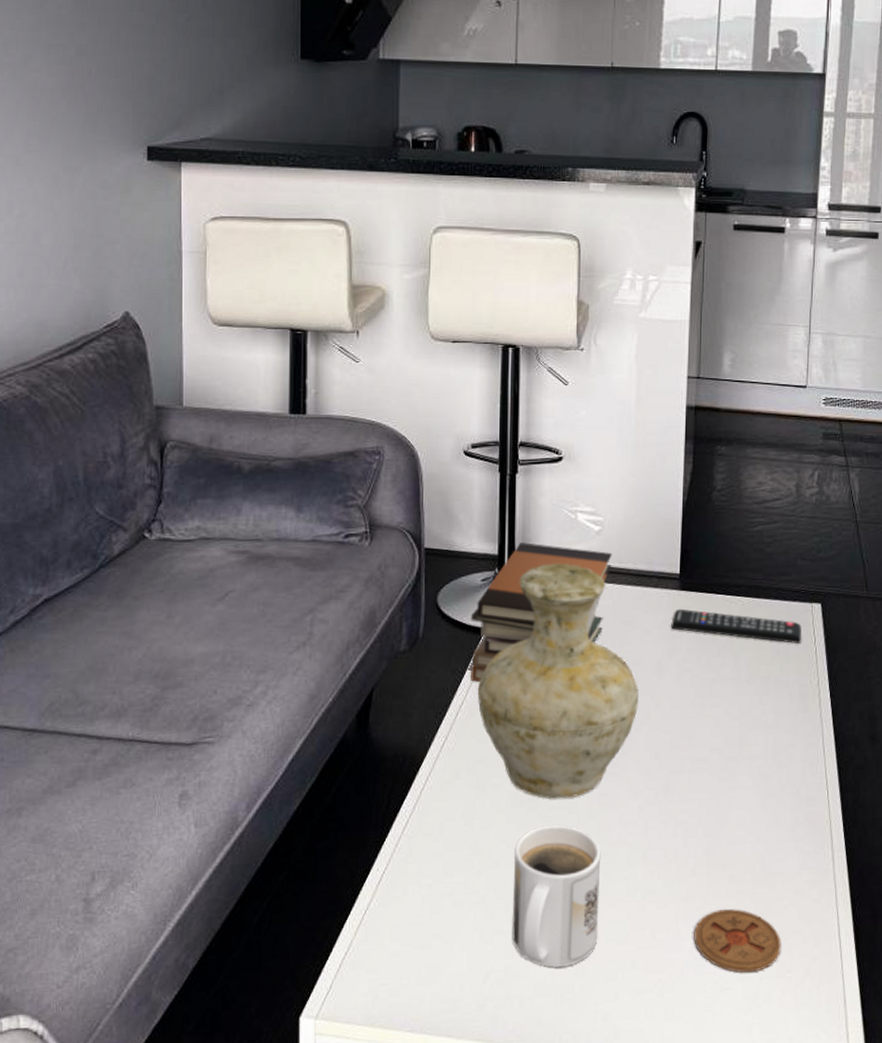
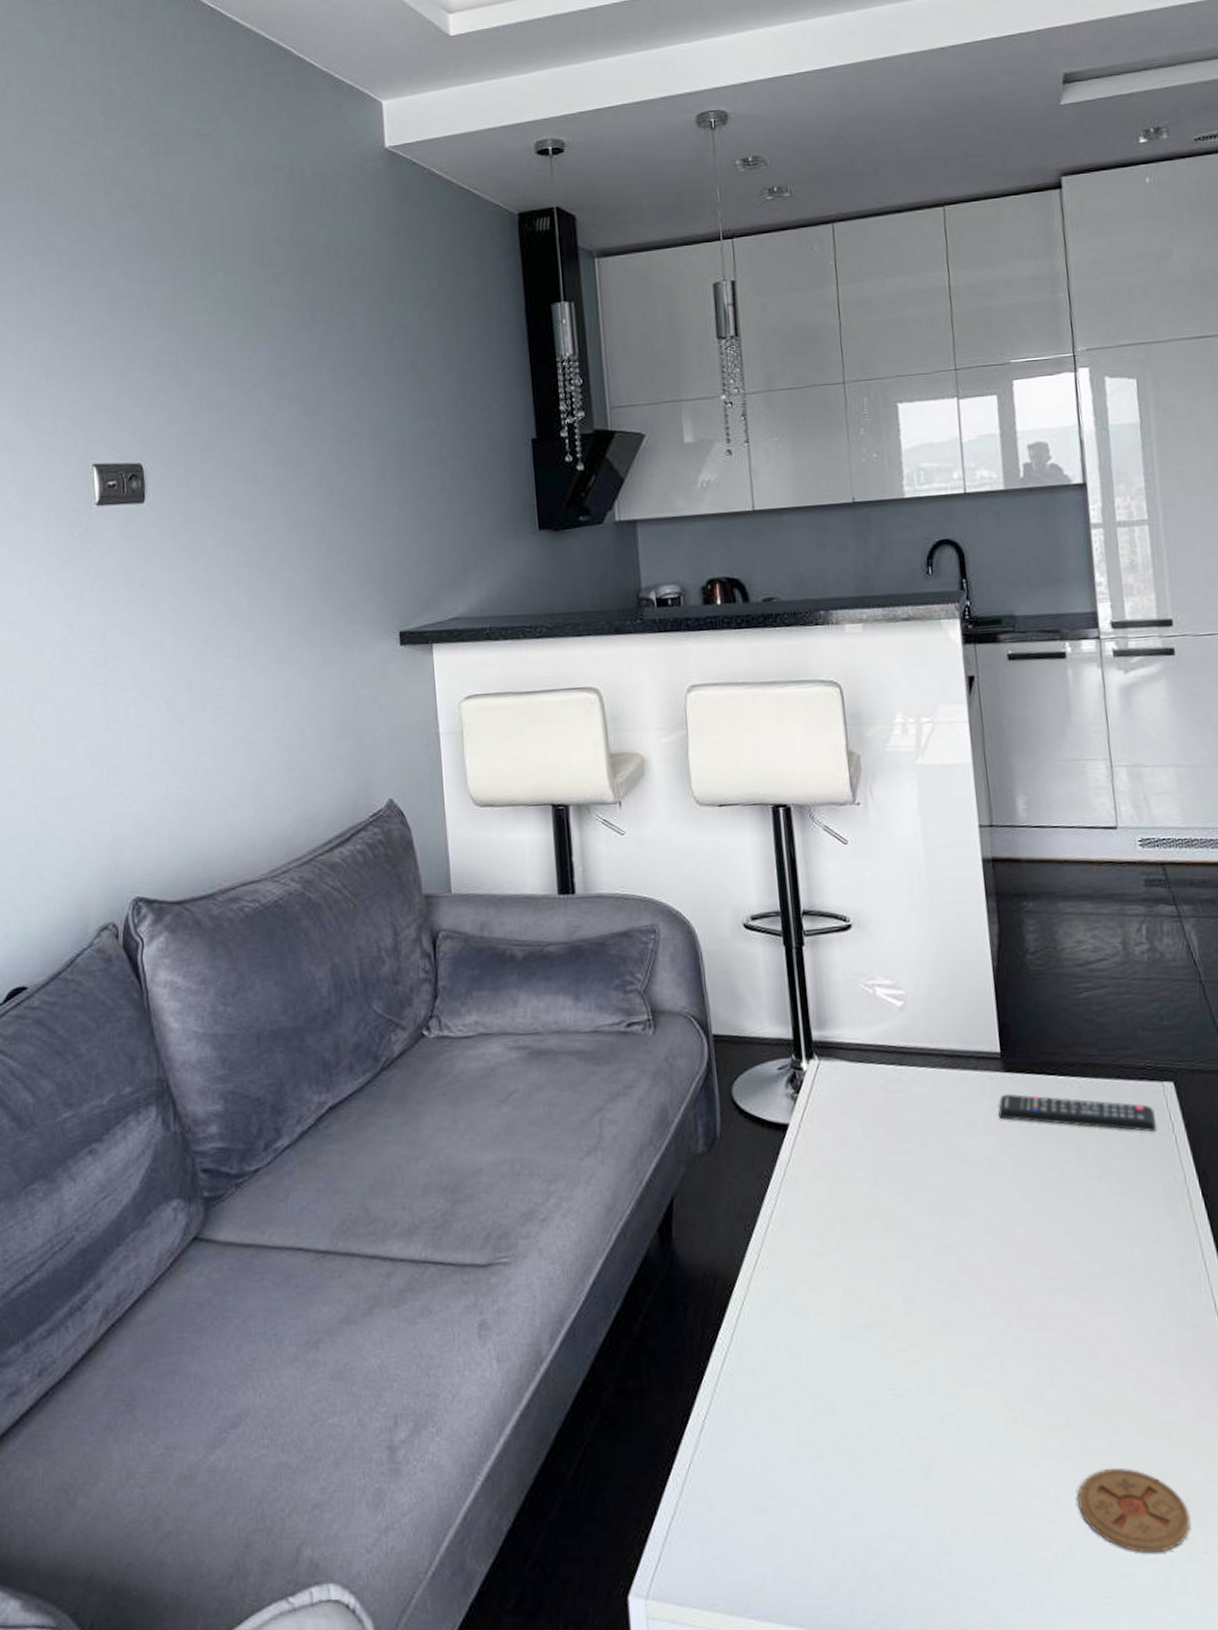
book stack: present [470,542,612,682] -> none [770,1023,922,1187]
vase: present [477,562,638,799] -> none [787,1045,973,1328]
mug: present [512,824,601,968] -> none [850,1359,961,1541]

